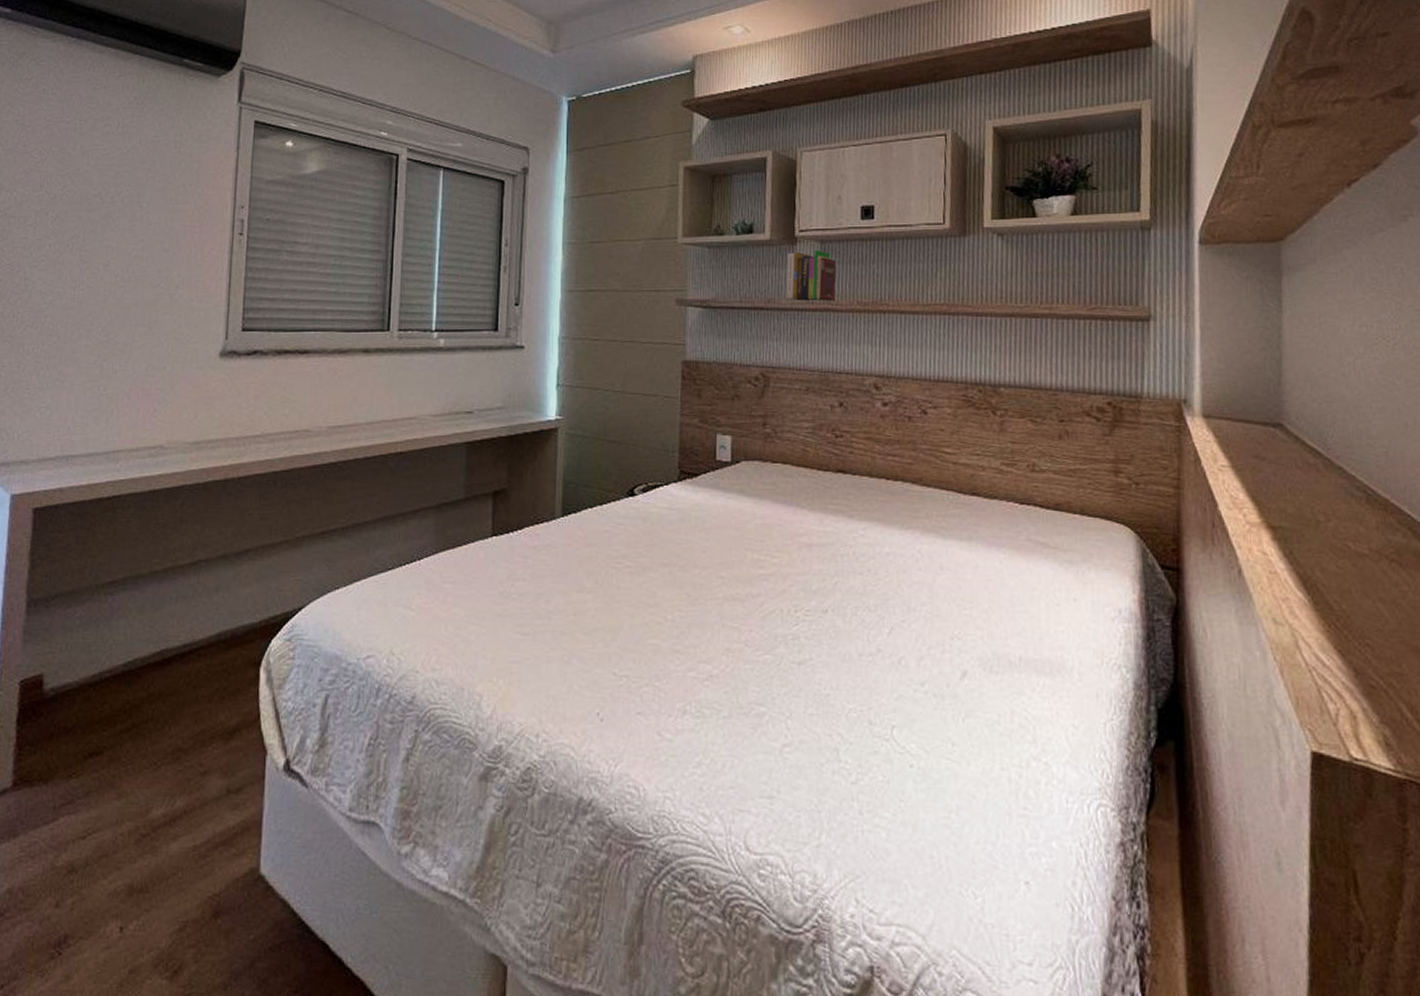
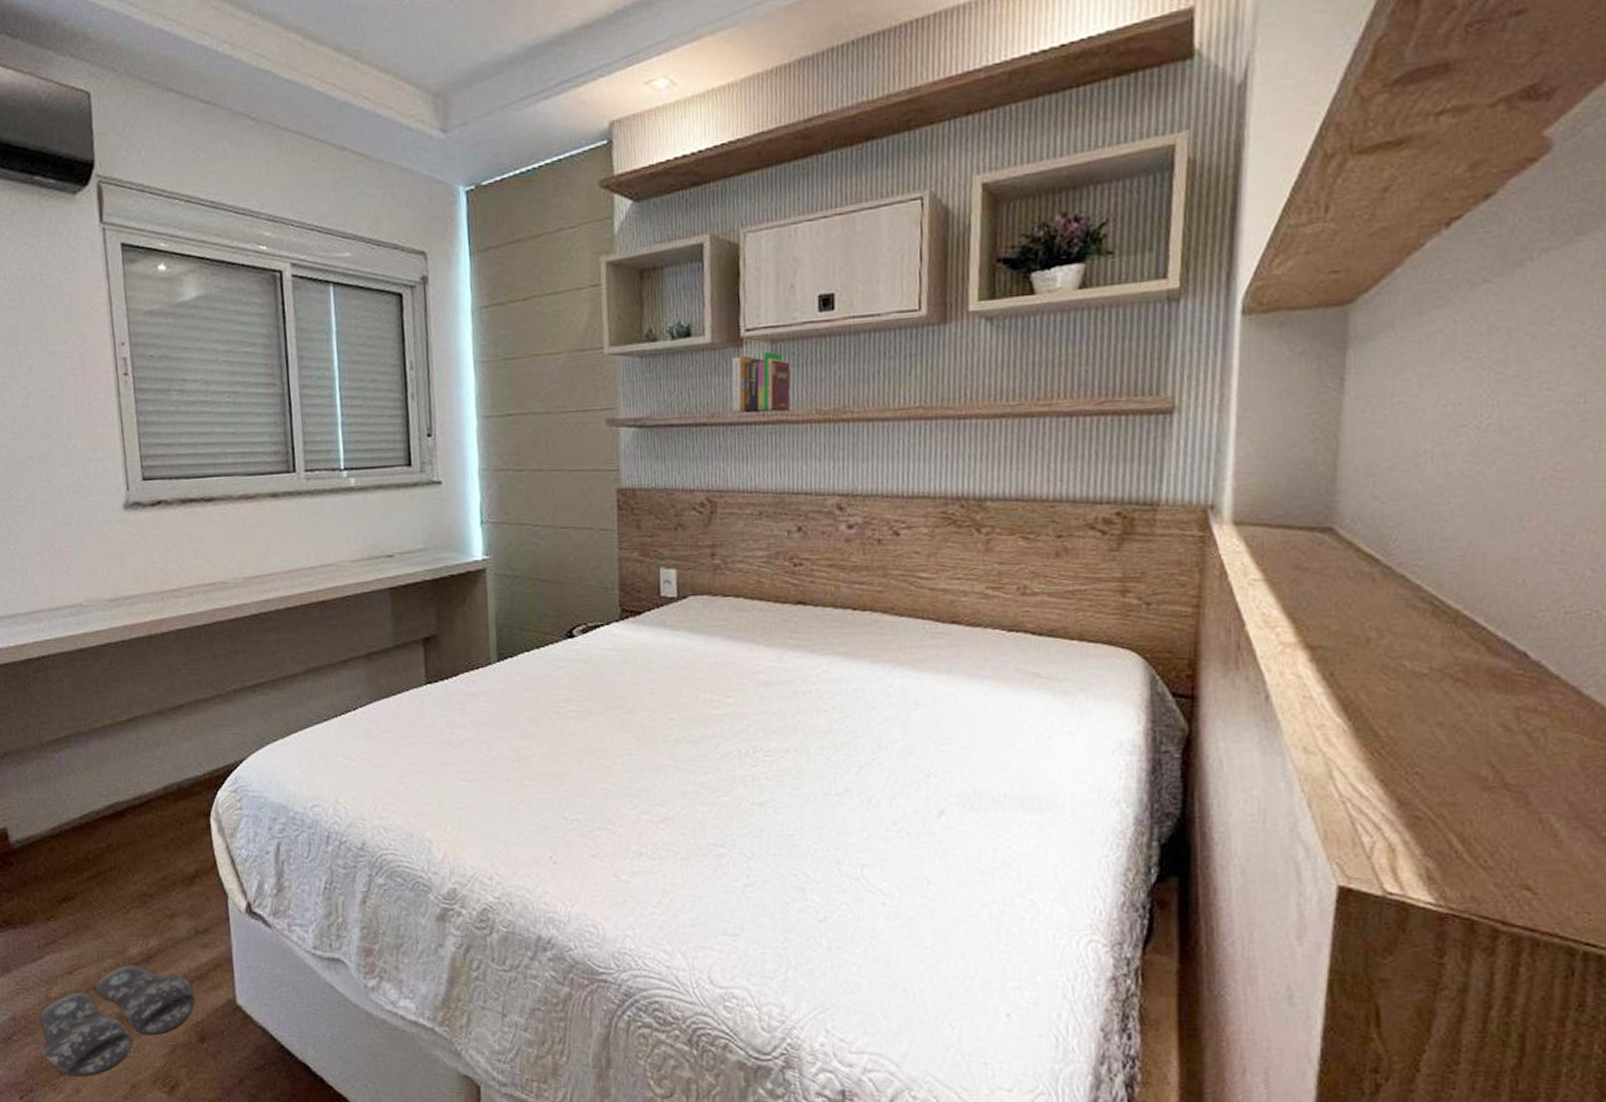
slippers: none [35,829,215,960] -> present [40,965,194,1076]

